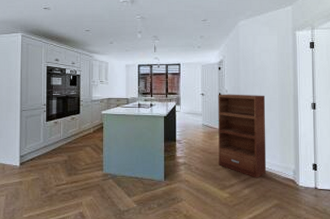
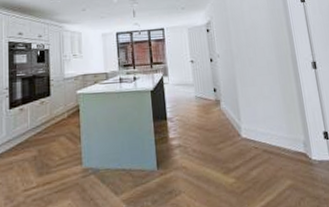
bookshelf: present [218,94,267,178] -> none [209,57,274,156]

